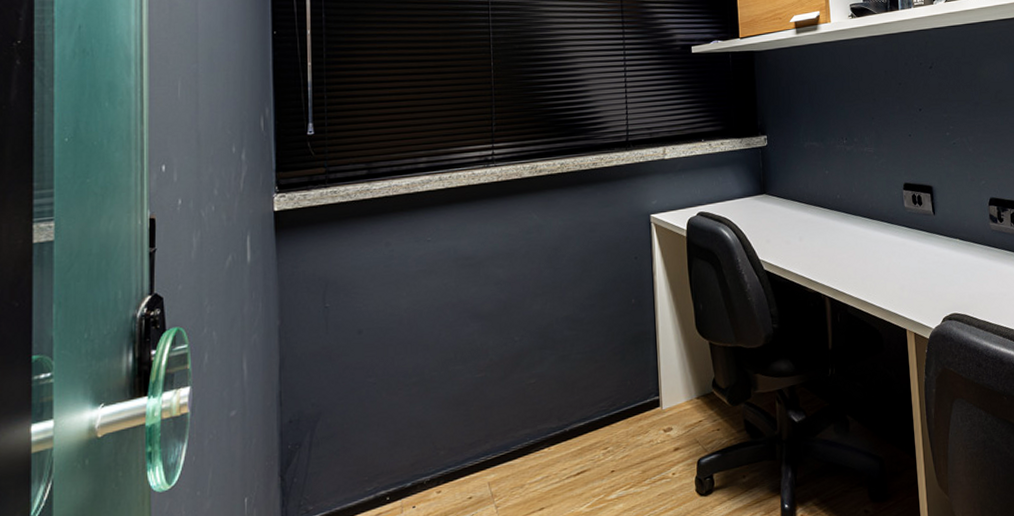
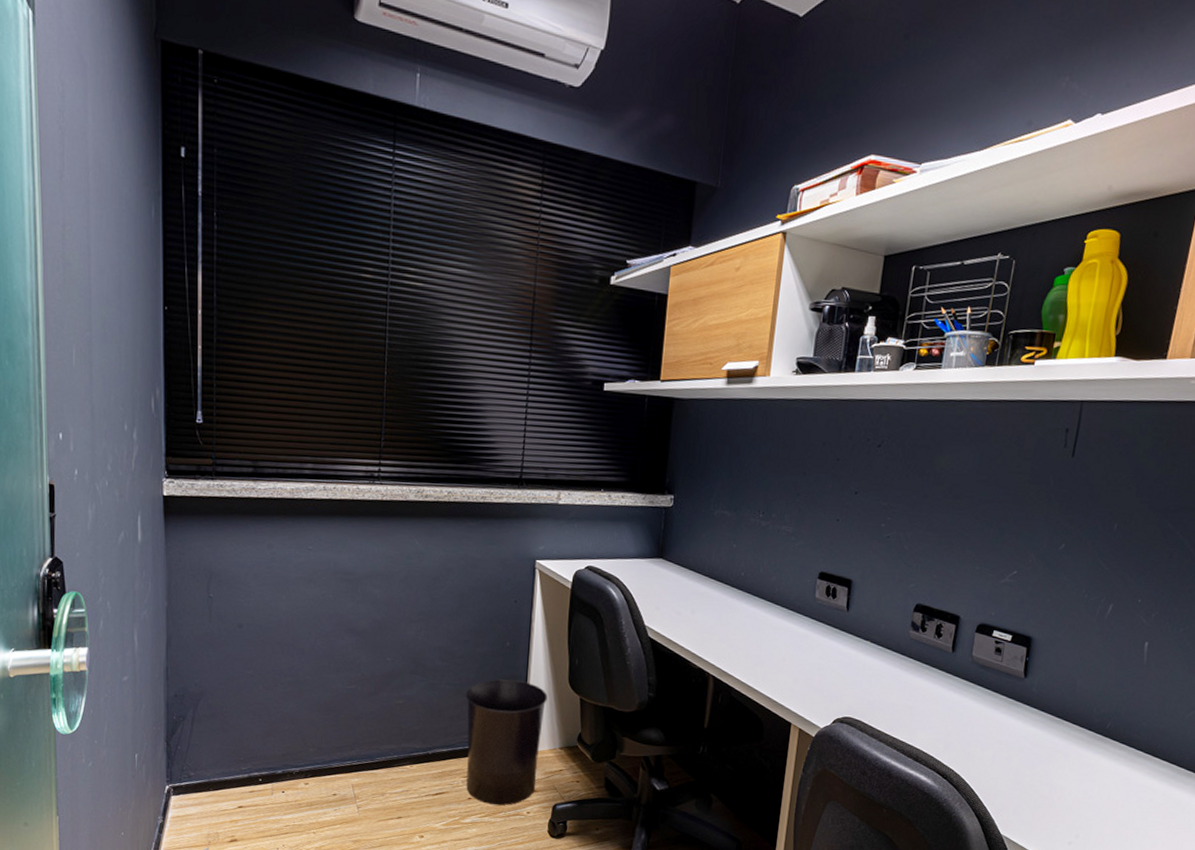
waste bin: none [597,336,678,473] -> present [465,679,548,805]

